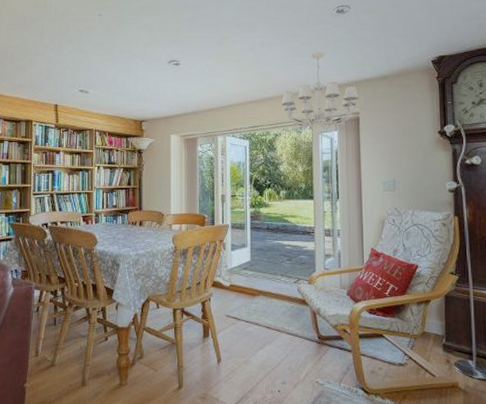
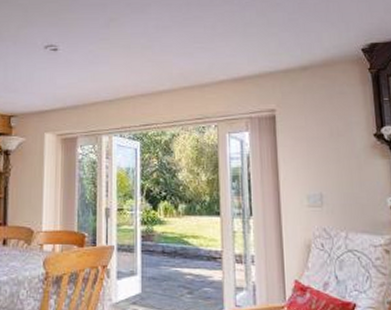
chandelier: present [281,52,359,135] -> none [180,37,274,136]

